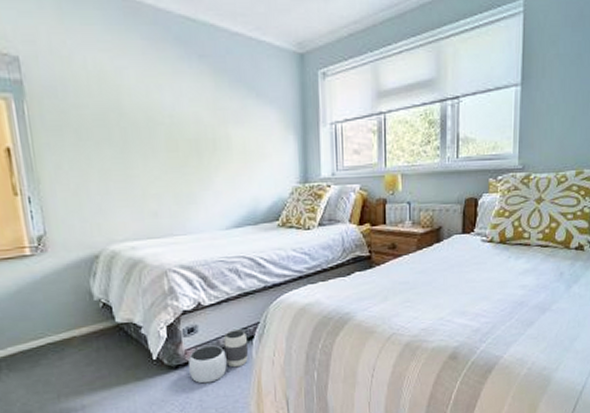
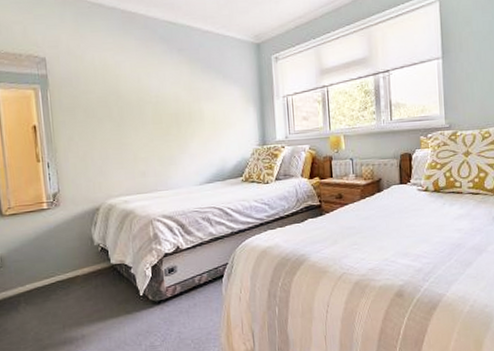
waste basket: present [188,329,249,384] -> none [168,269,219,317]

